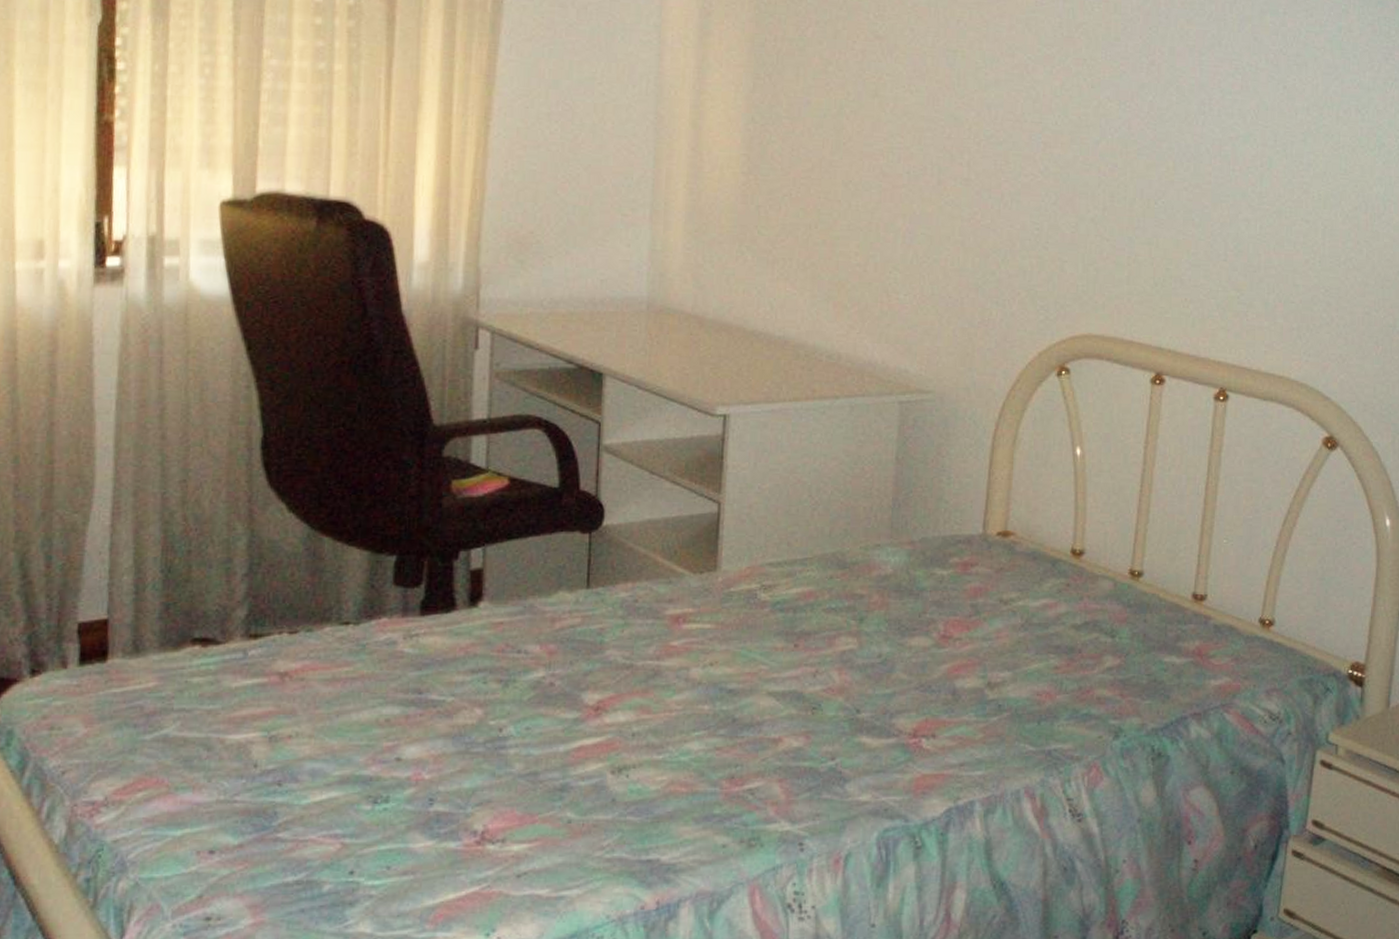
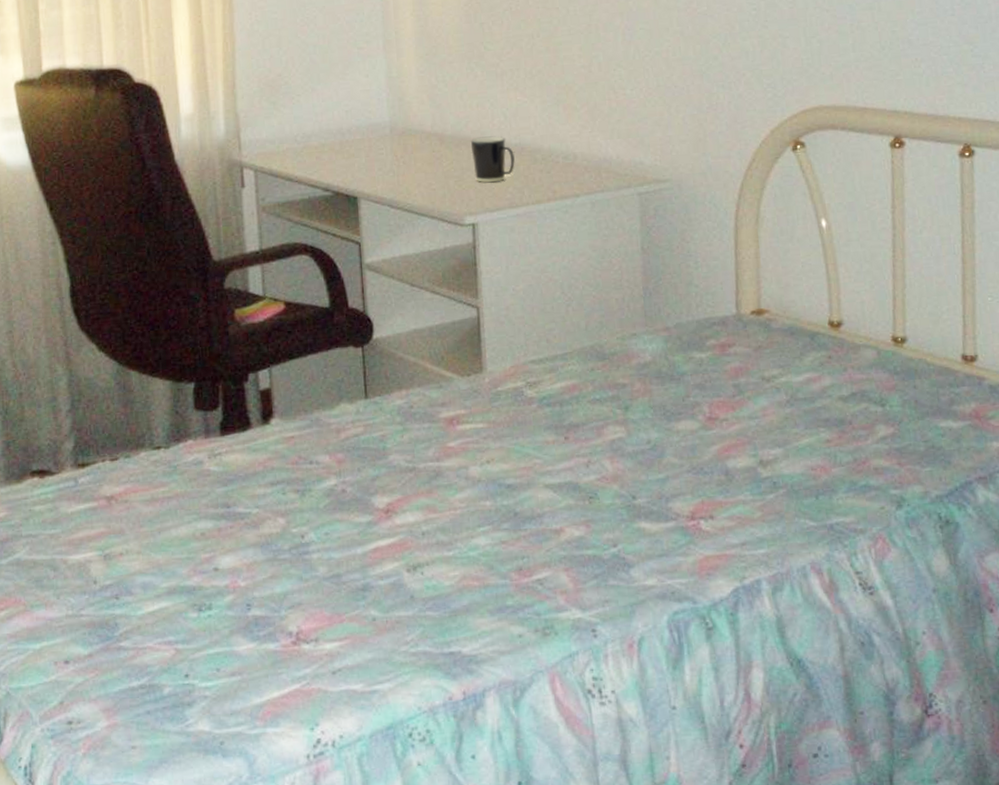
mug: none [731,325,777,374] -> present [470,136,515,183]

